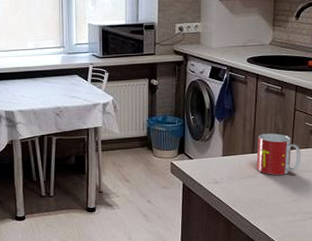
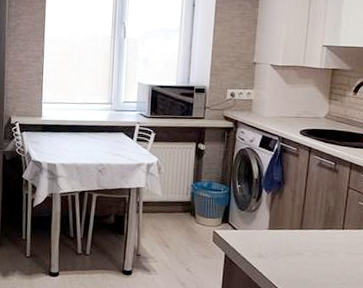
mug: present [256,133,301,175] -> none [304,210,353,256]

